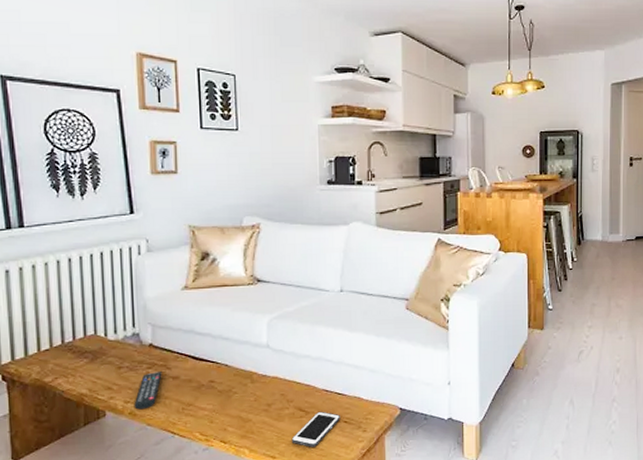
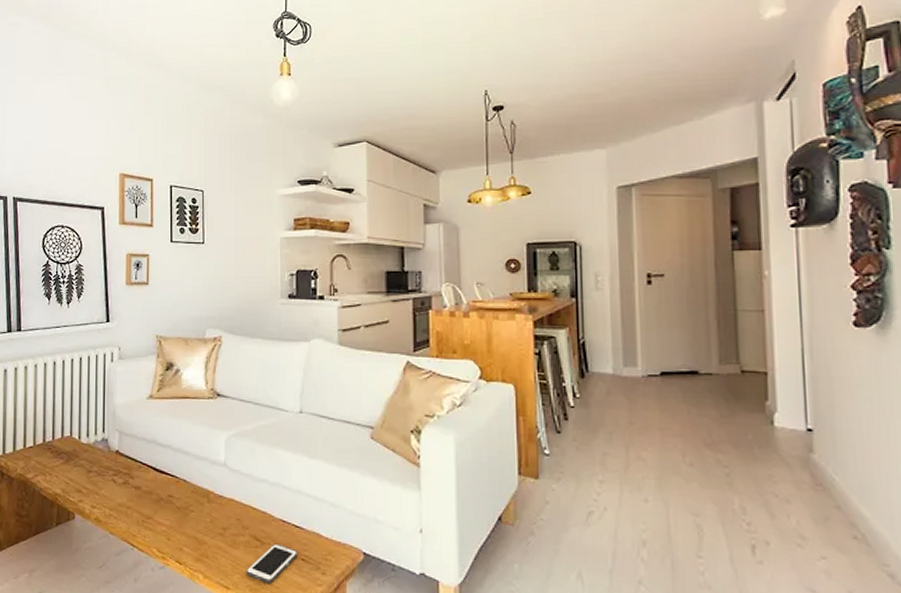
remote control: present [133,372,162,410] -> none [99,479,126,517]

